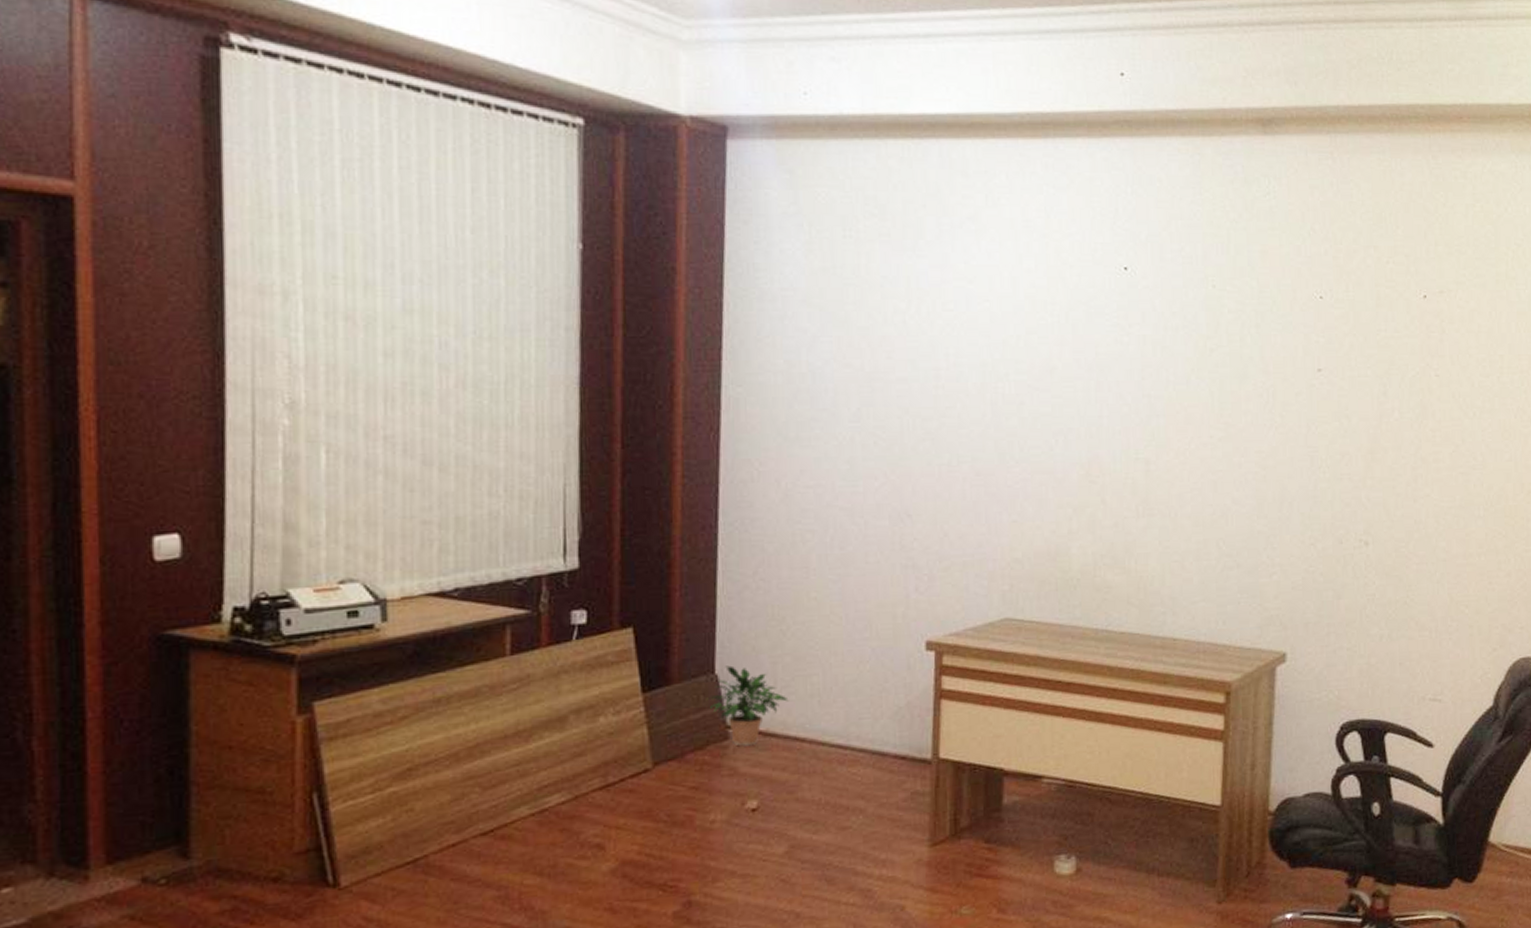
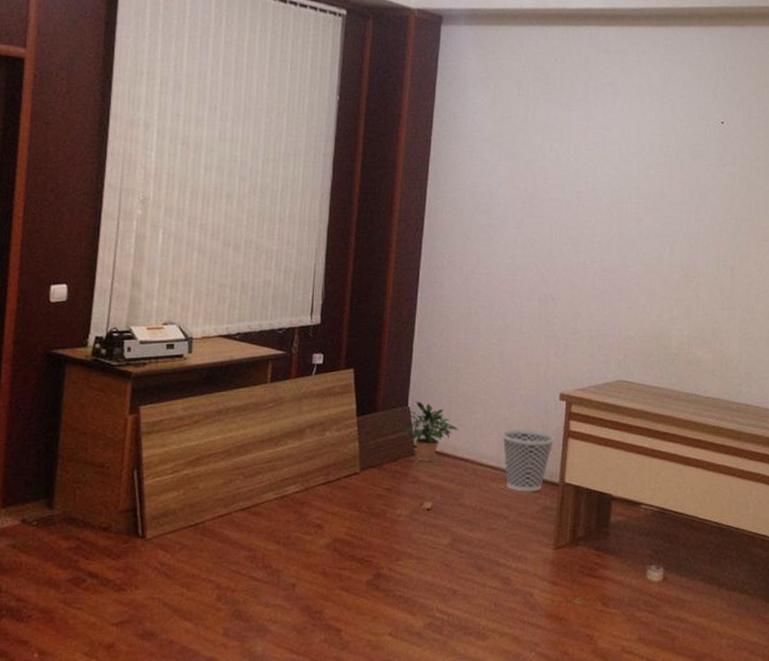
wastebasket: none [850,692,923,776] -> present [502,428,555,492]

